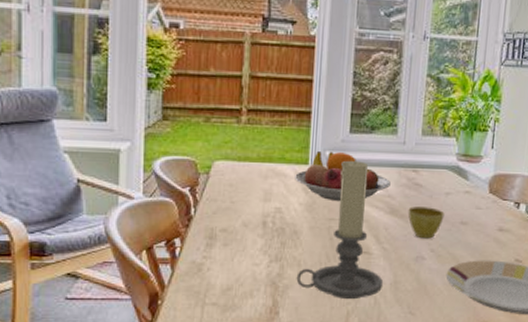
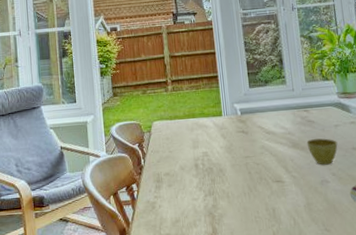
fruit bowl: present [295,150,391,202] -> none [213,103,289,143]
candle holder: present [296,160,383,300] -> none [227,108,298,223]

